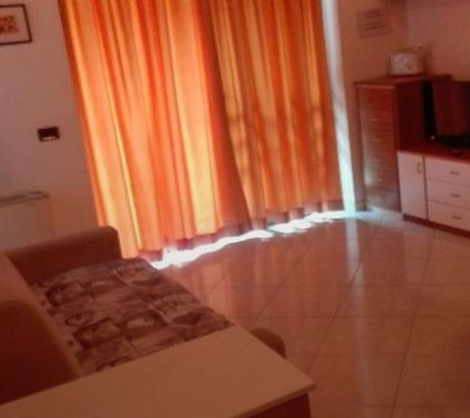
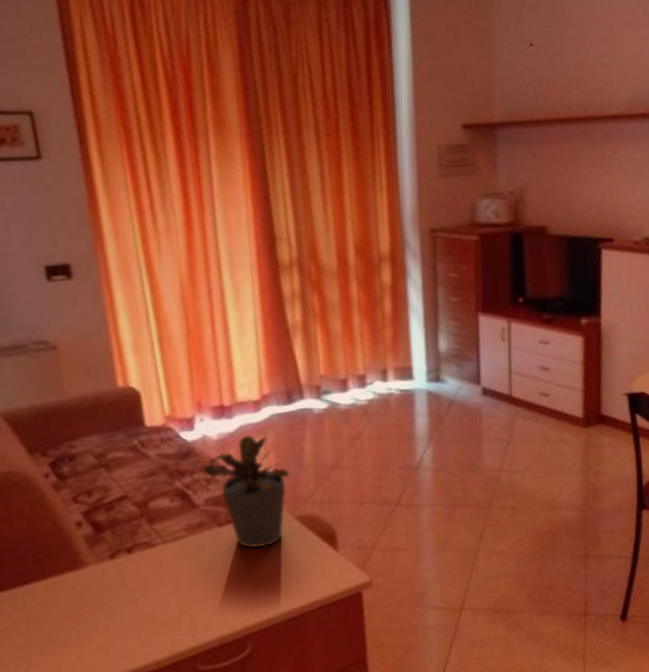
potted plant: none [170,263,243,359] -> present [202,436,289,548]

